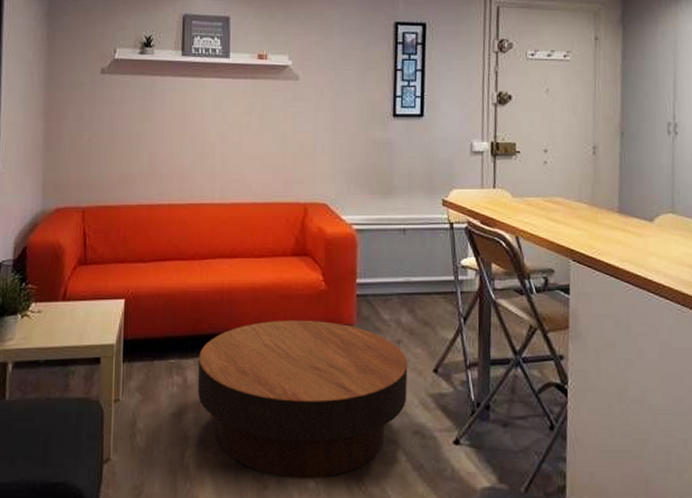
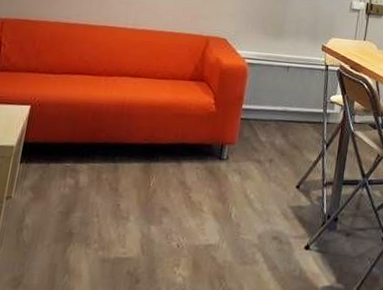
coffee table: present [198,320,408,478] -> none [87,135,276,275]

